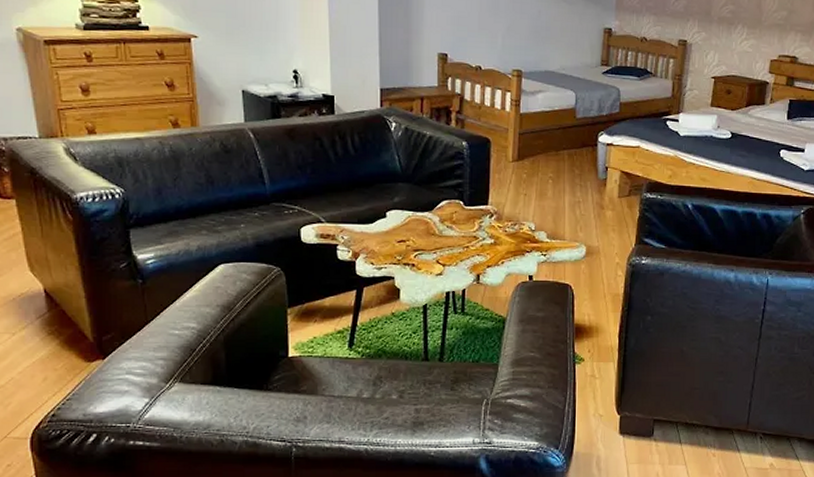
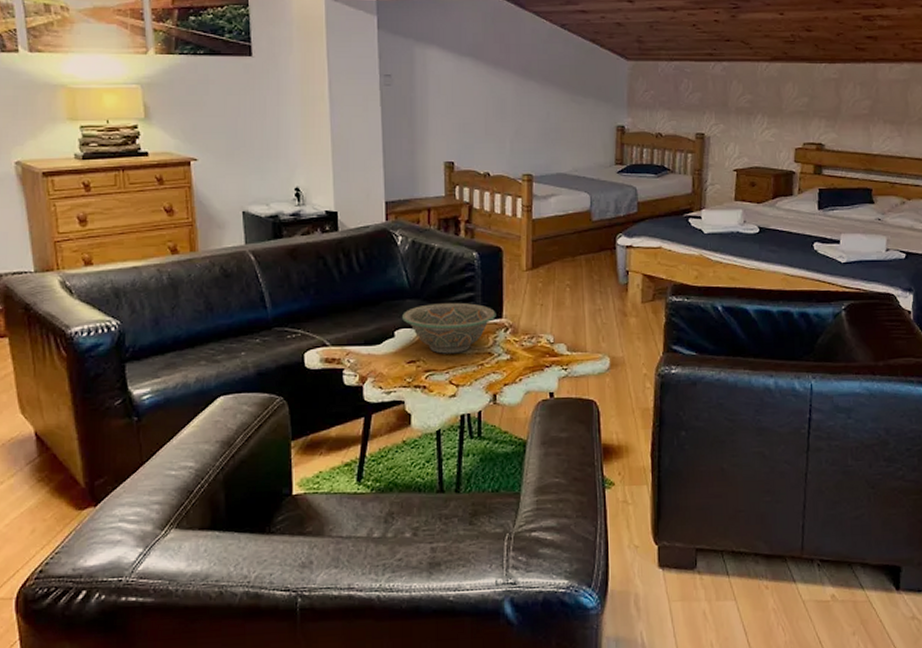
decorative bowl: none [394,187,483,236] -> present [402,302,496,354]

